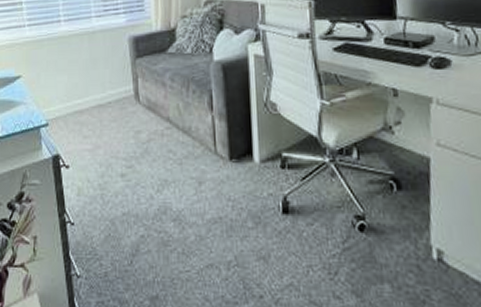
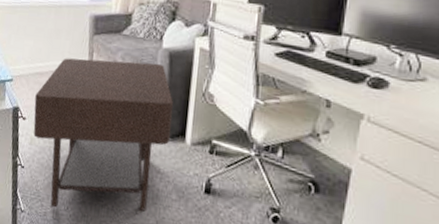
side table: none [77,78,237,265] -> present [33,58,173,212]

